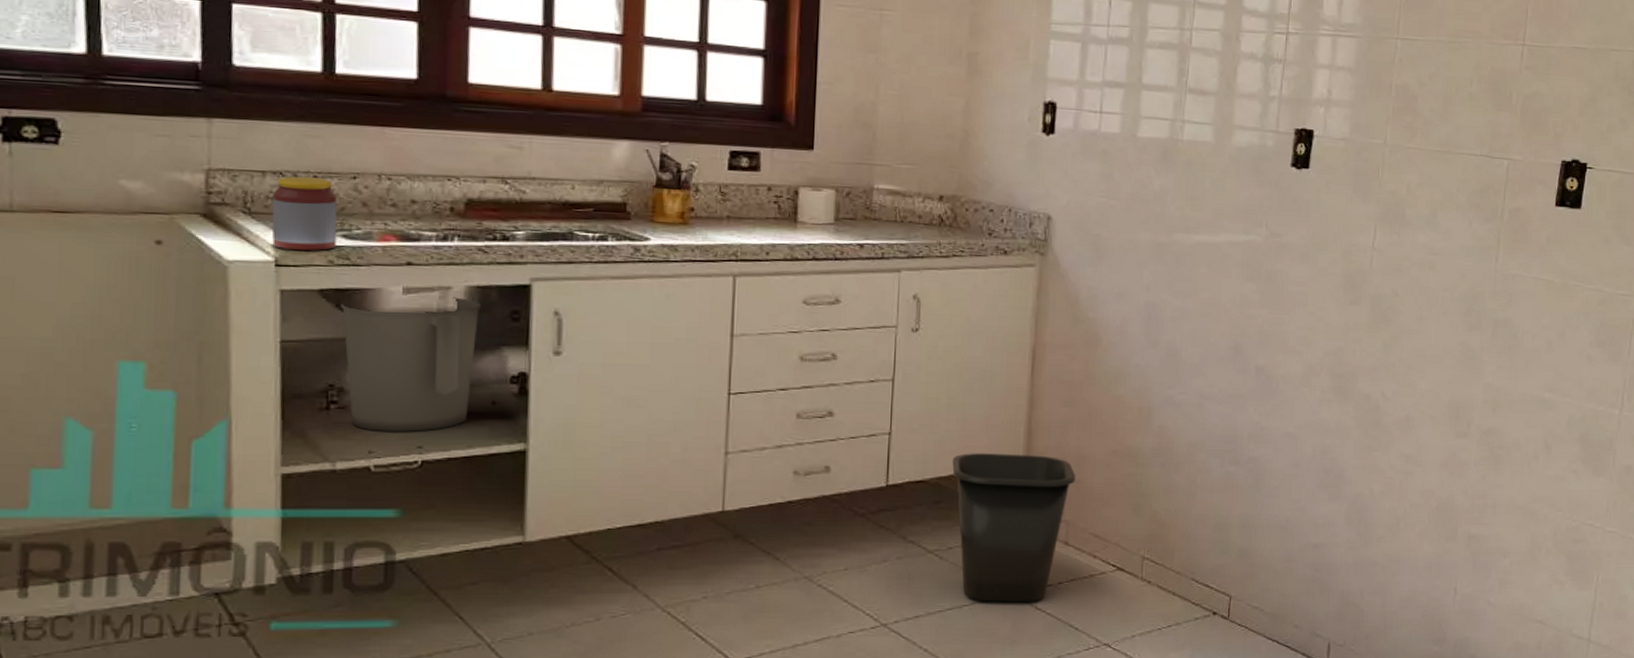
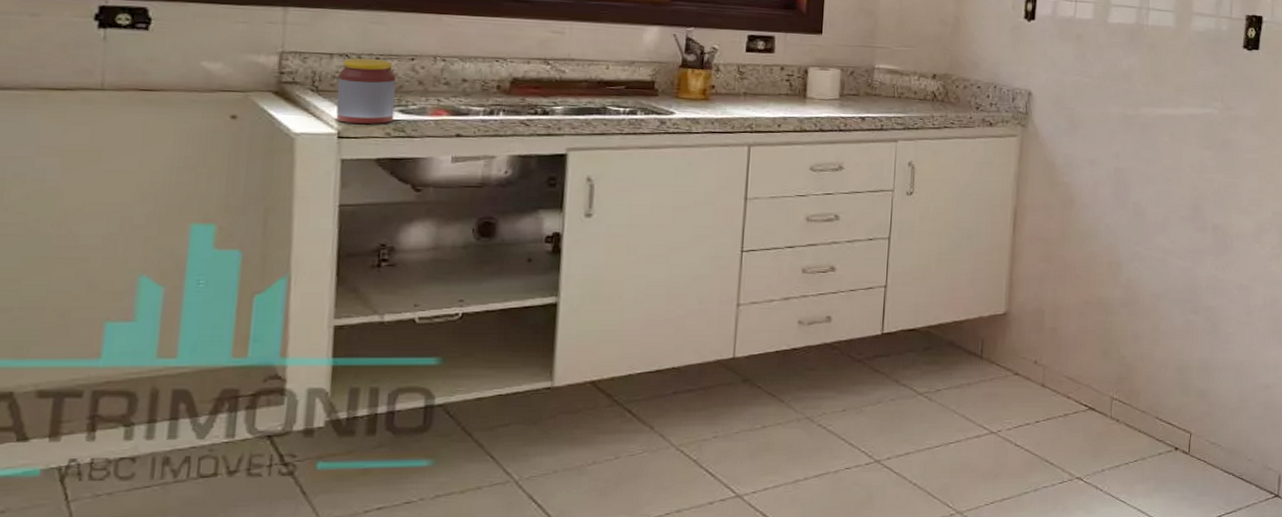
mug: present [340,297,481,432] -> none [395,165,521,287]
waste bin: present [952,453,1076,602] -> none [941,304,1052,439]

